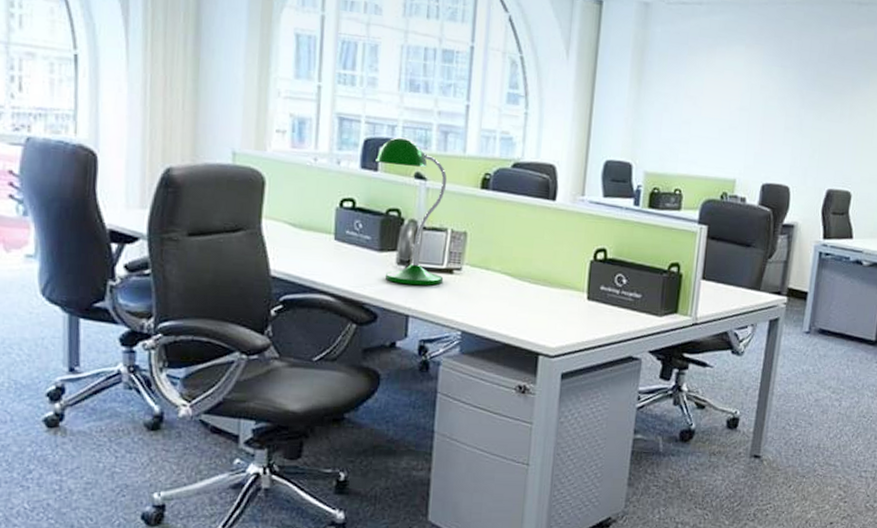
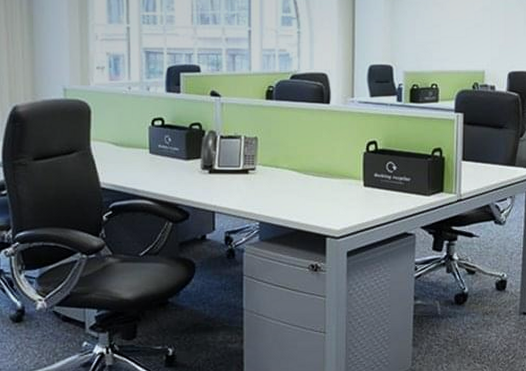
desk lamp: present [374,137,447,286] -> none [177,63,241,186]

